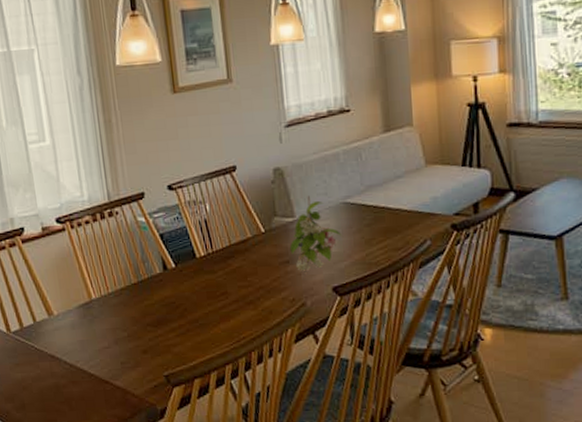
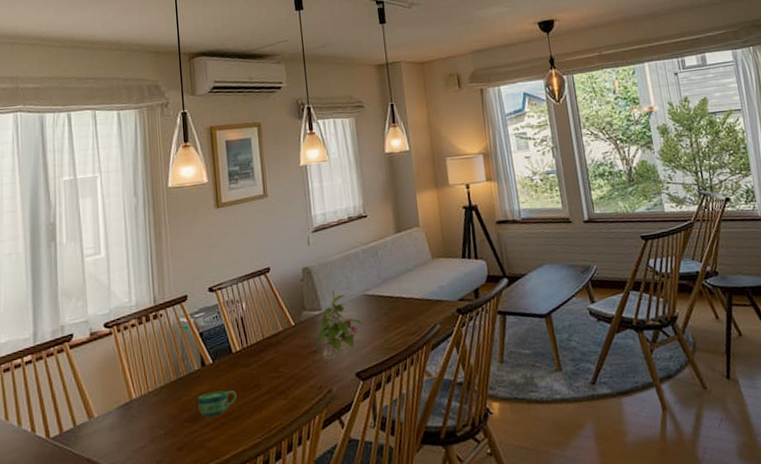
cup: none [161,296,203,324] -> present [198,390,237,418]

